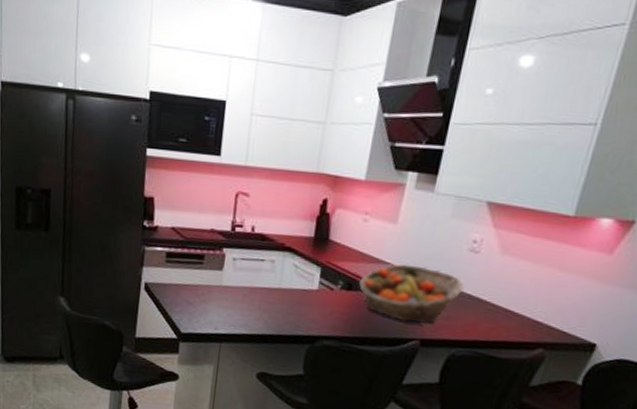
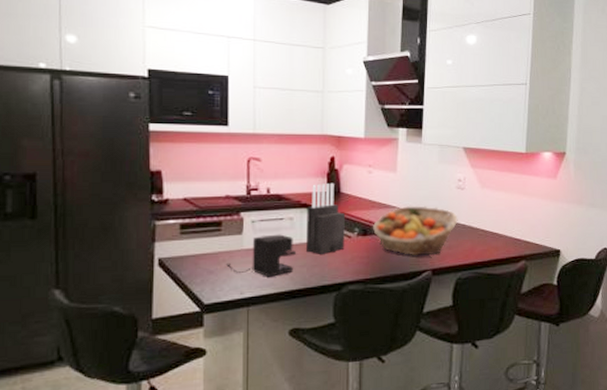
coffee maker: none [205,274,274,318] -> present [226,234,297,277]
knife block: none [284,227,330,304] -> present [306,182,345,254]

